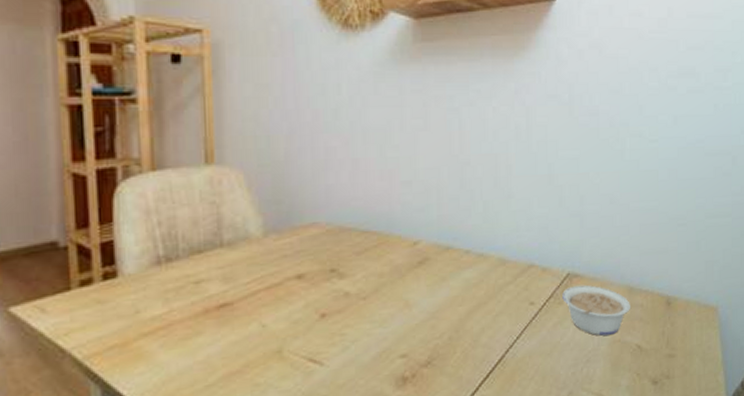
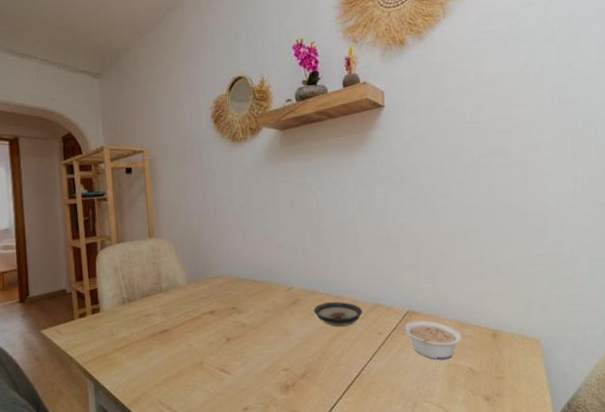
saucer: none [447,261,511,295] -> present [313,302,363,327]

